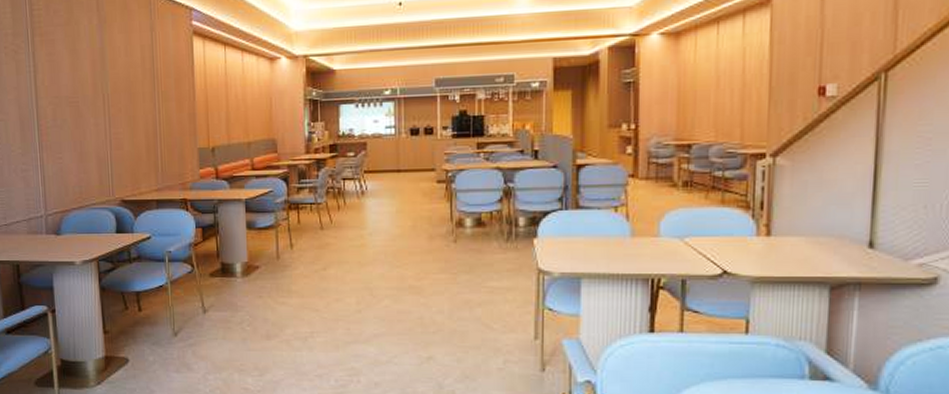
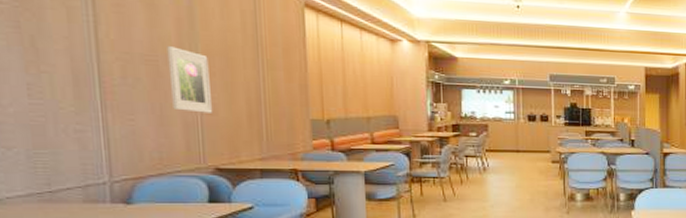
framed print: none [85,87,120,148] -> present [167,46,213,113]

